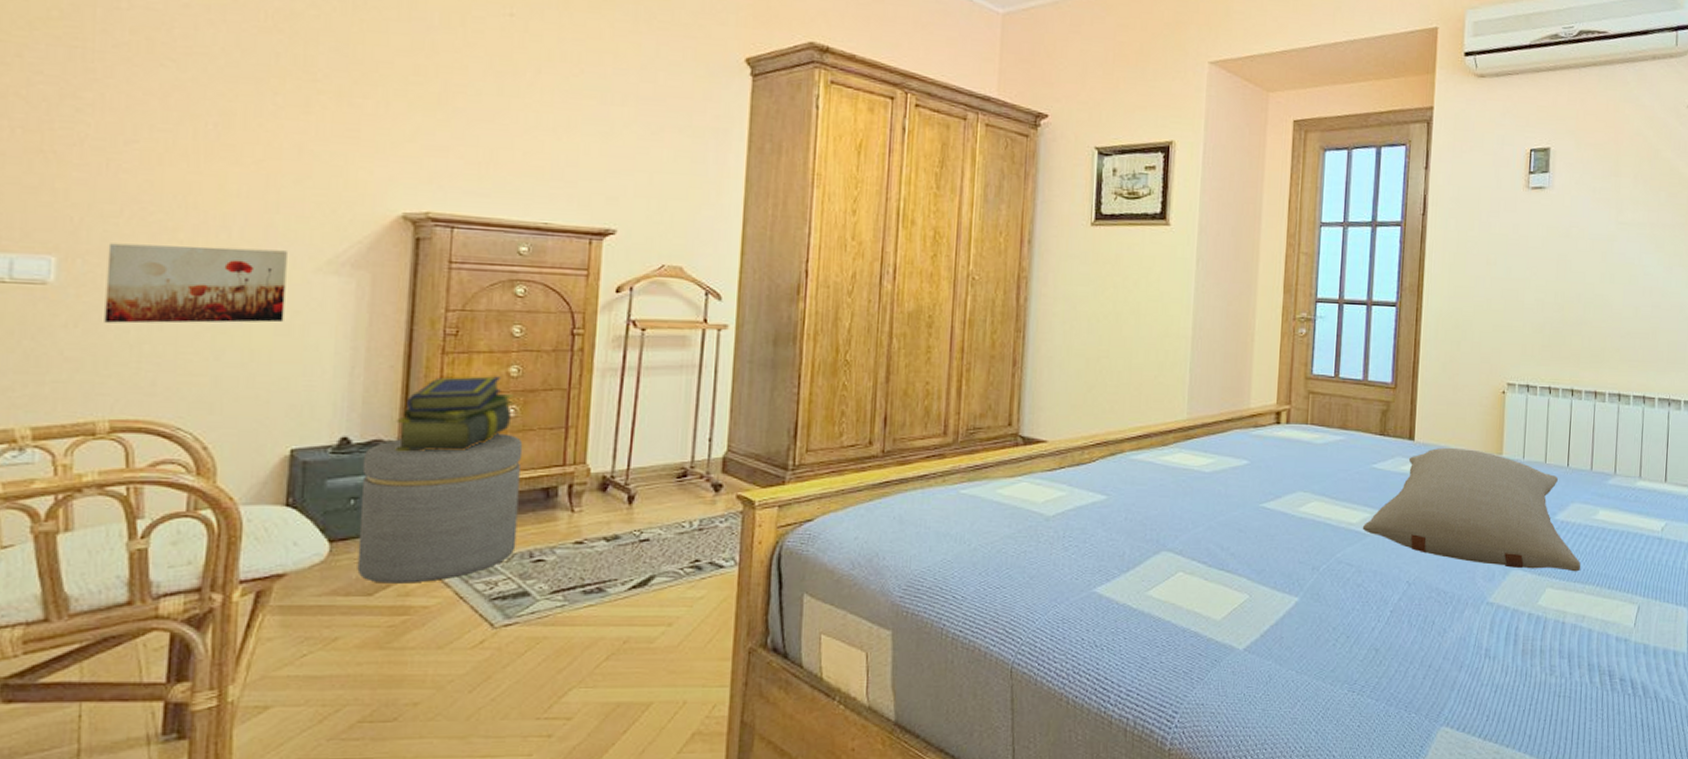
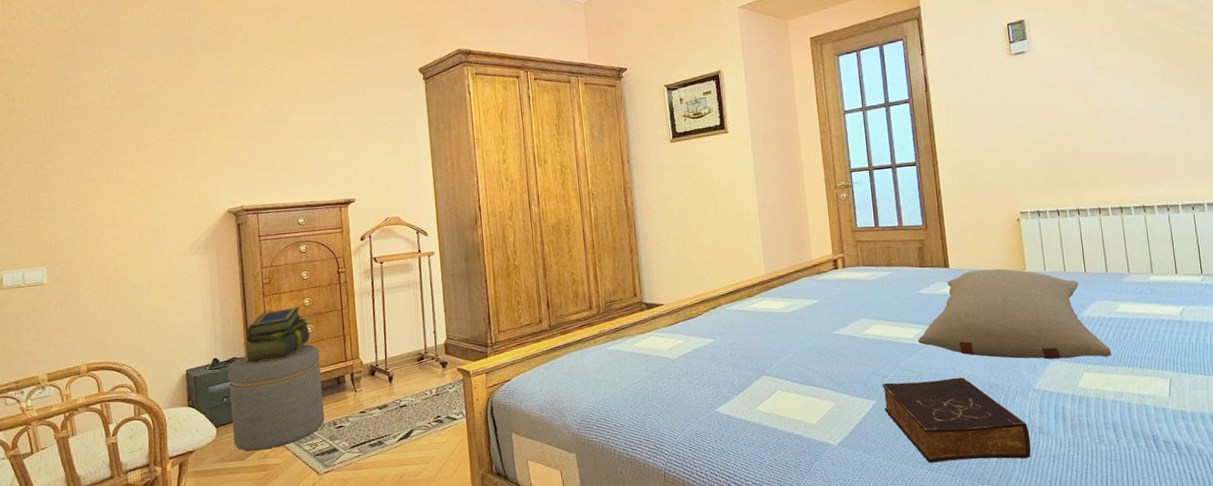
wall art: present [104,243,287,324] -> none [71,244,171,304]
book: none [1309,576,1474,685] -> present [882,377,1031,463]

